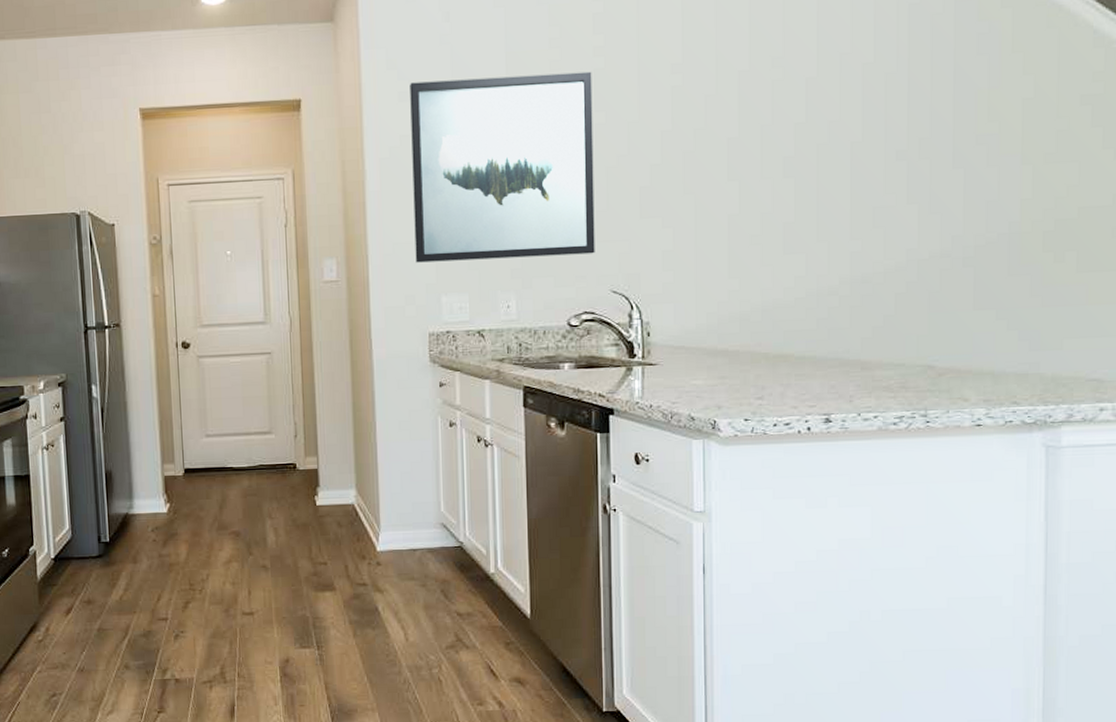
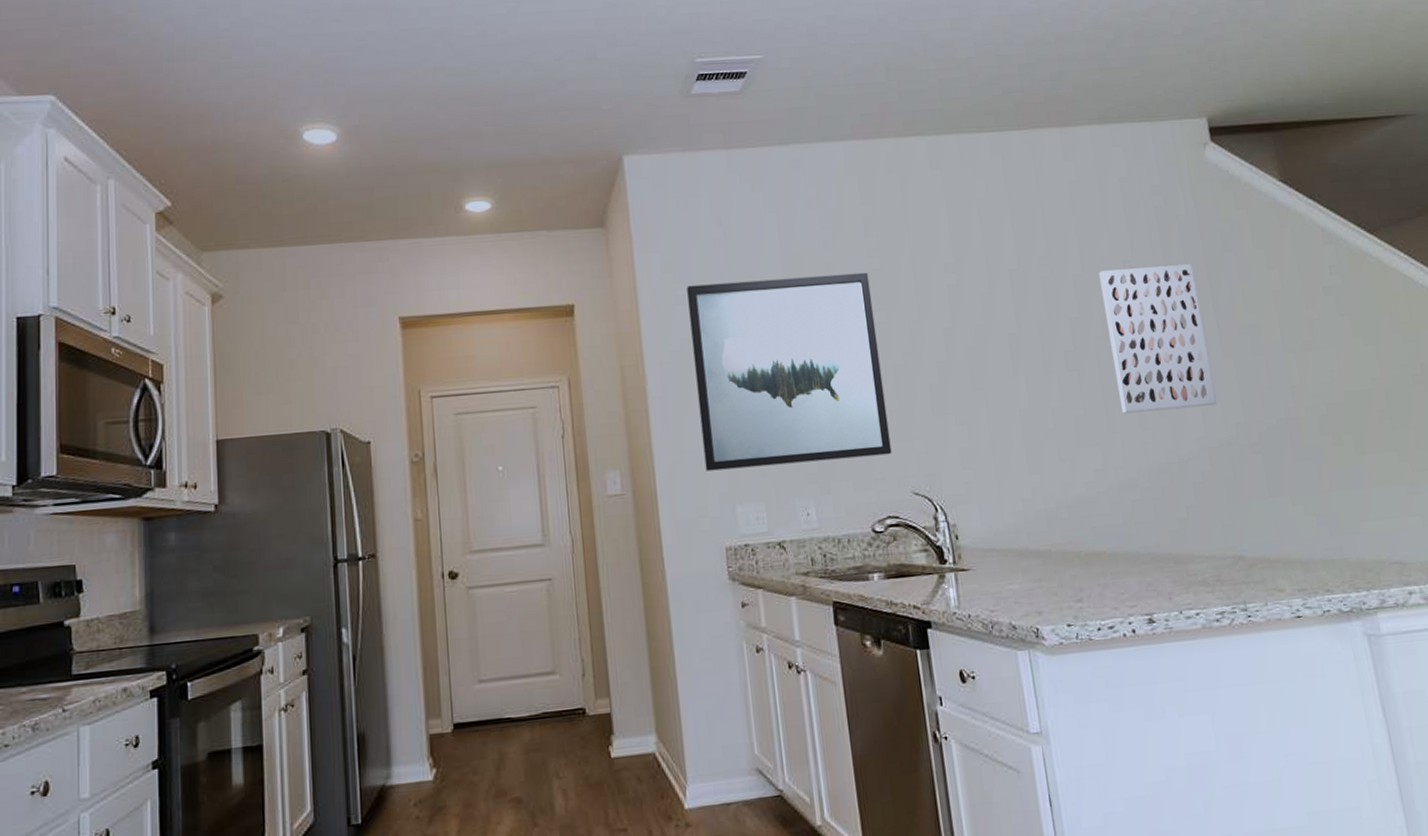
wall art: none [833,68,939,222] -> present [1098,264,1218,414]

